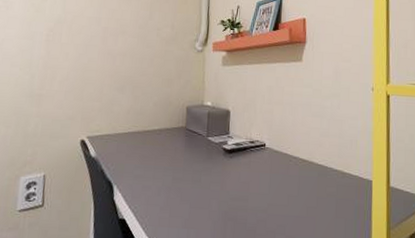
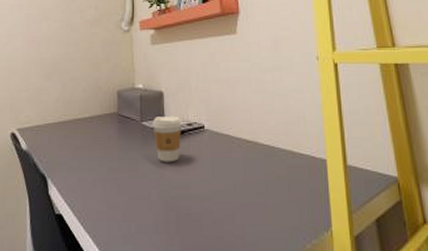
coffee cup: none [217,132,245,176] -> present [153,115,182,162]

